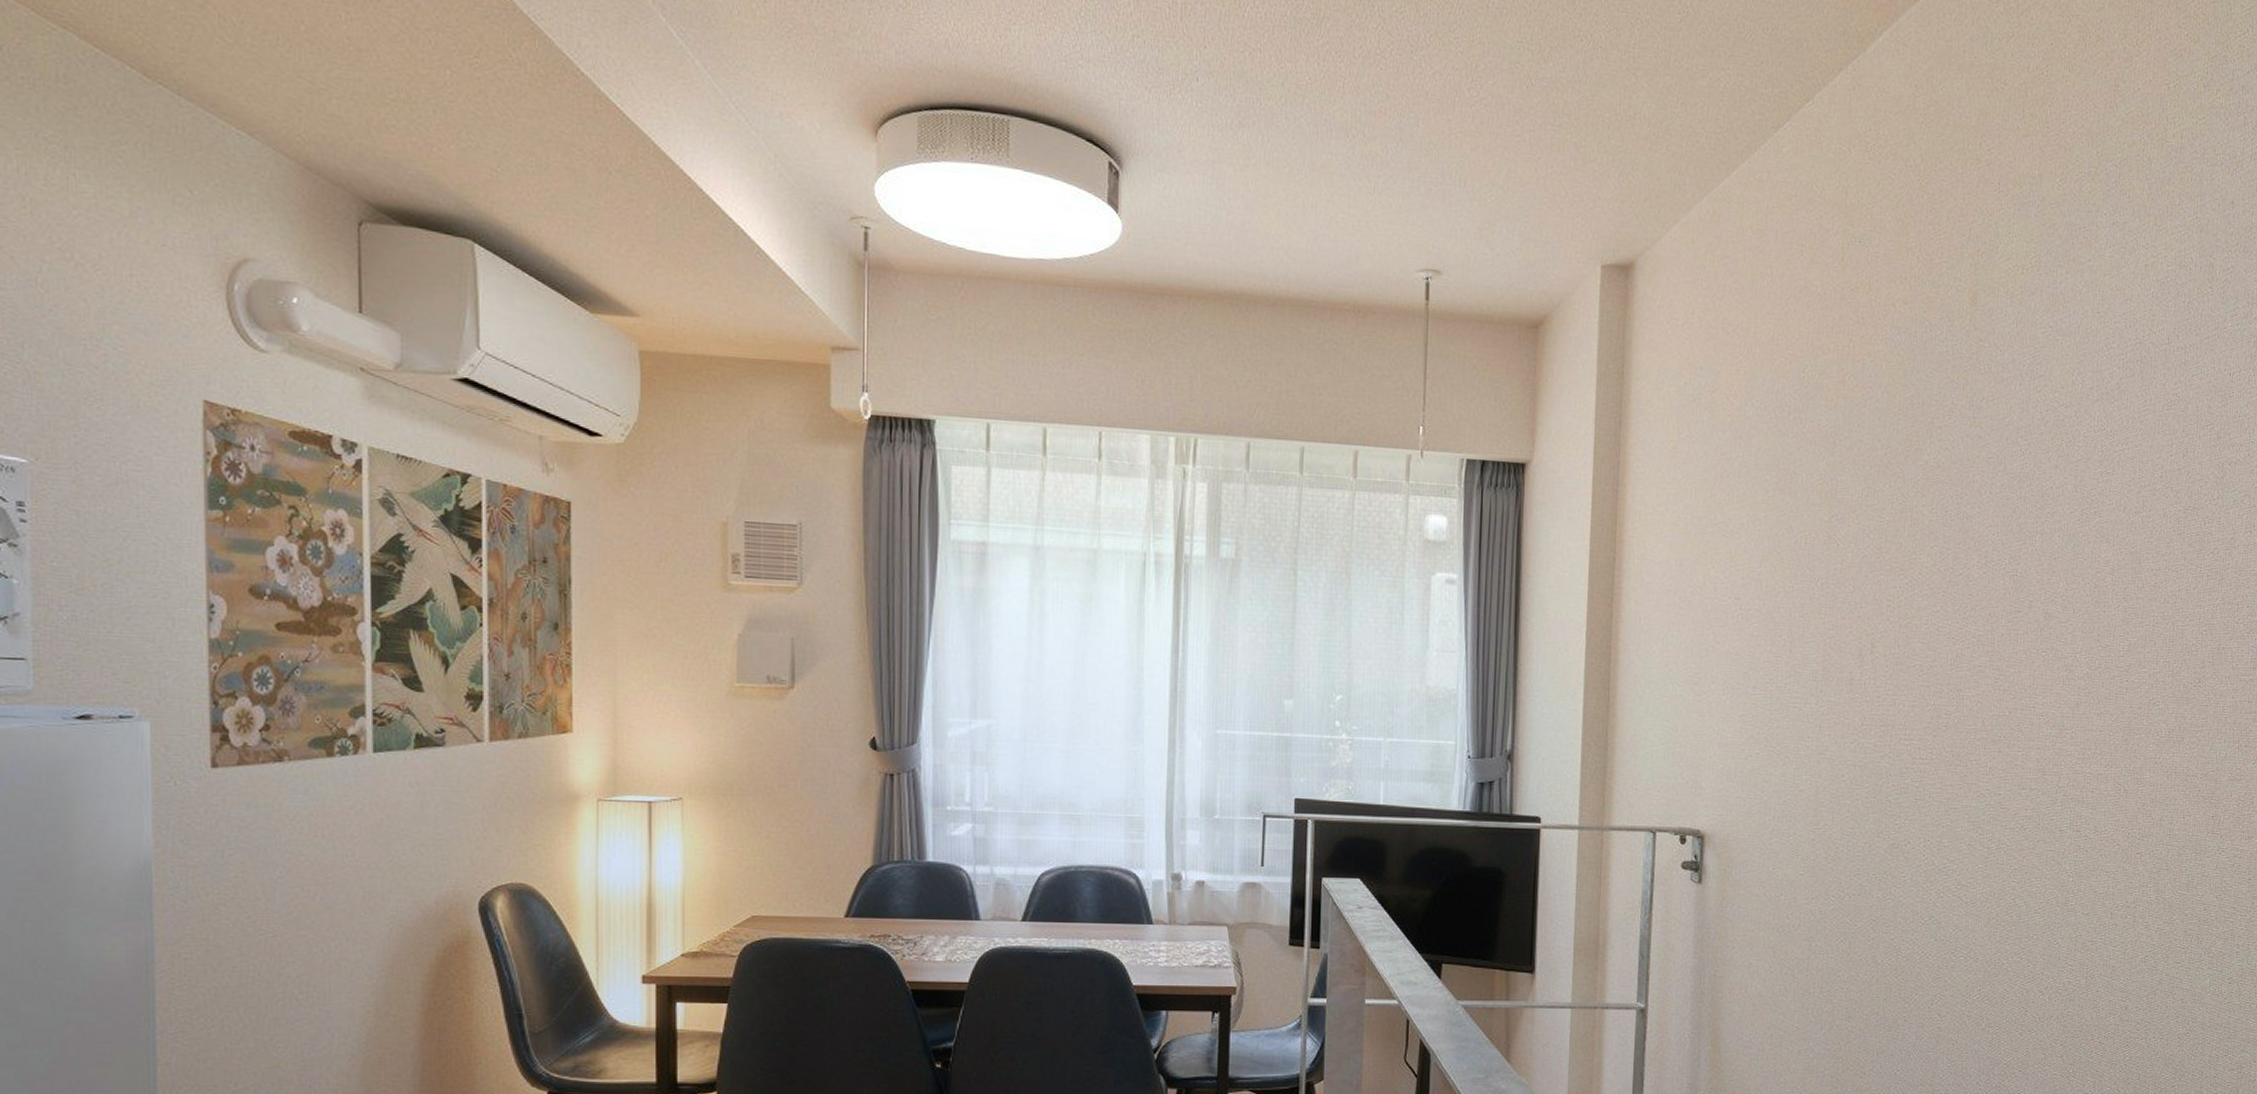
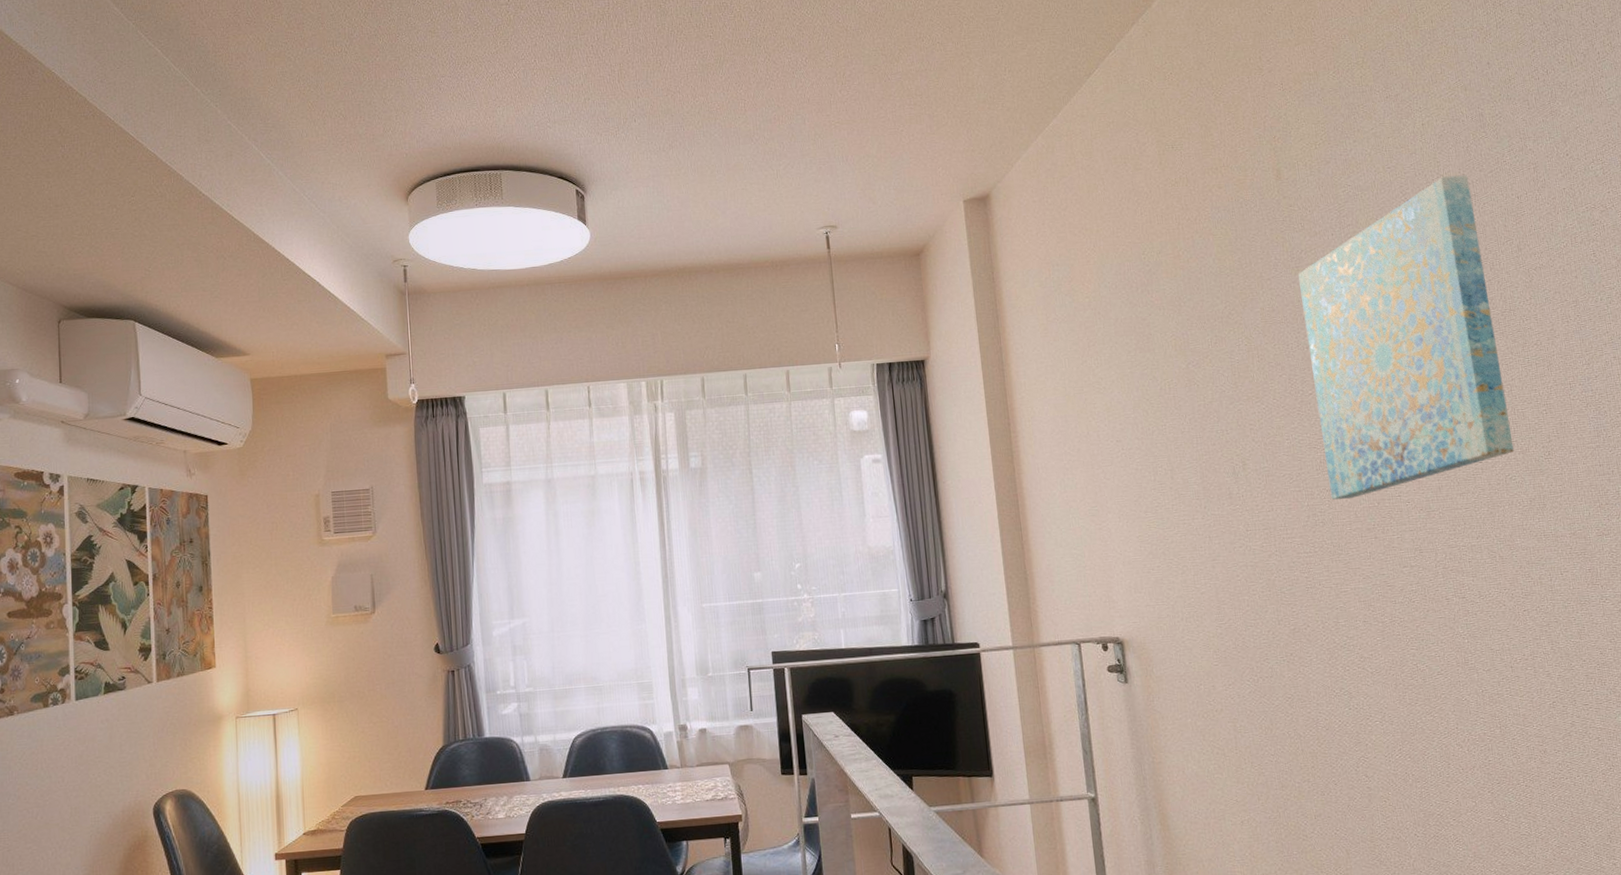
wall art: none [1960,334,2182,703] -> present [1297,175,1515,500]

